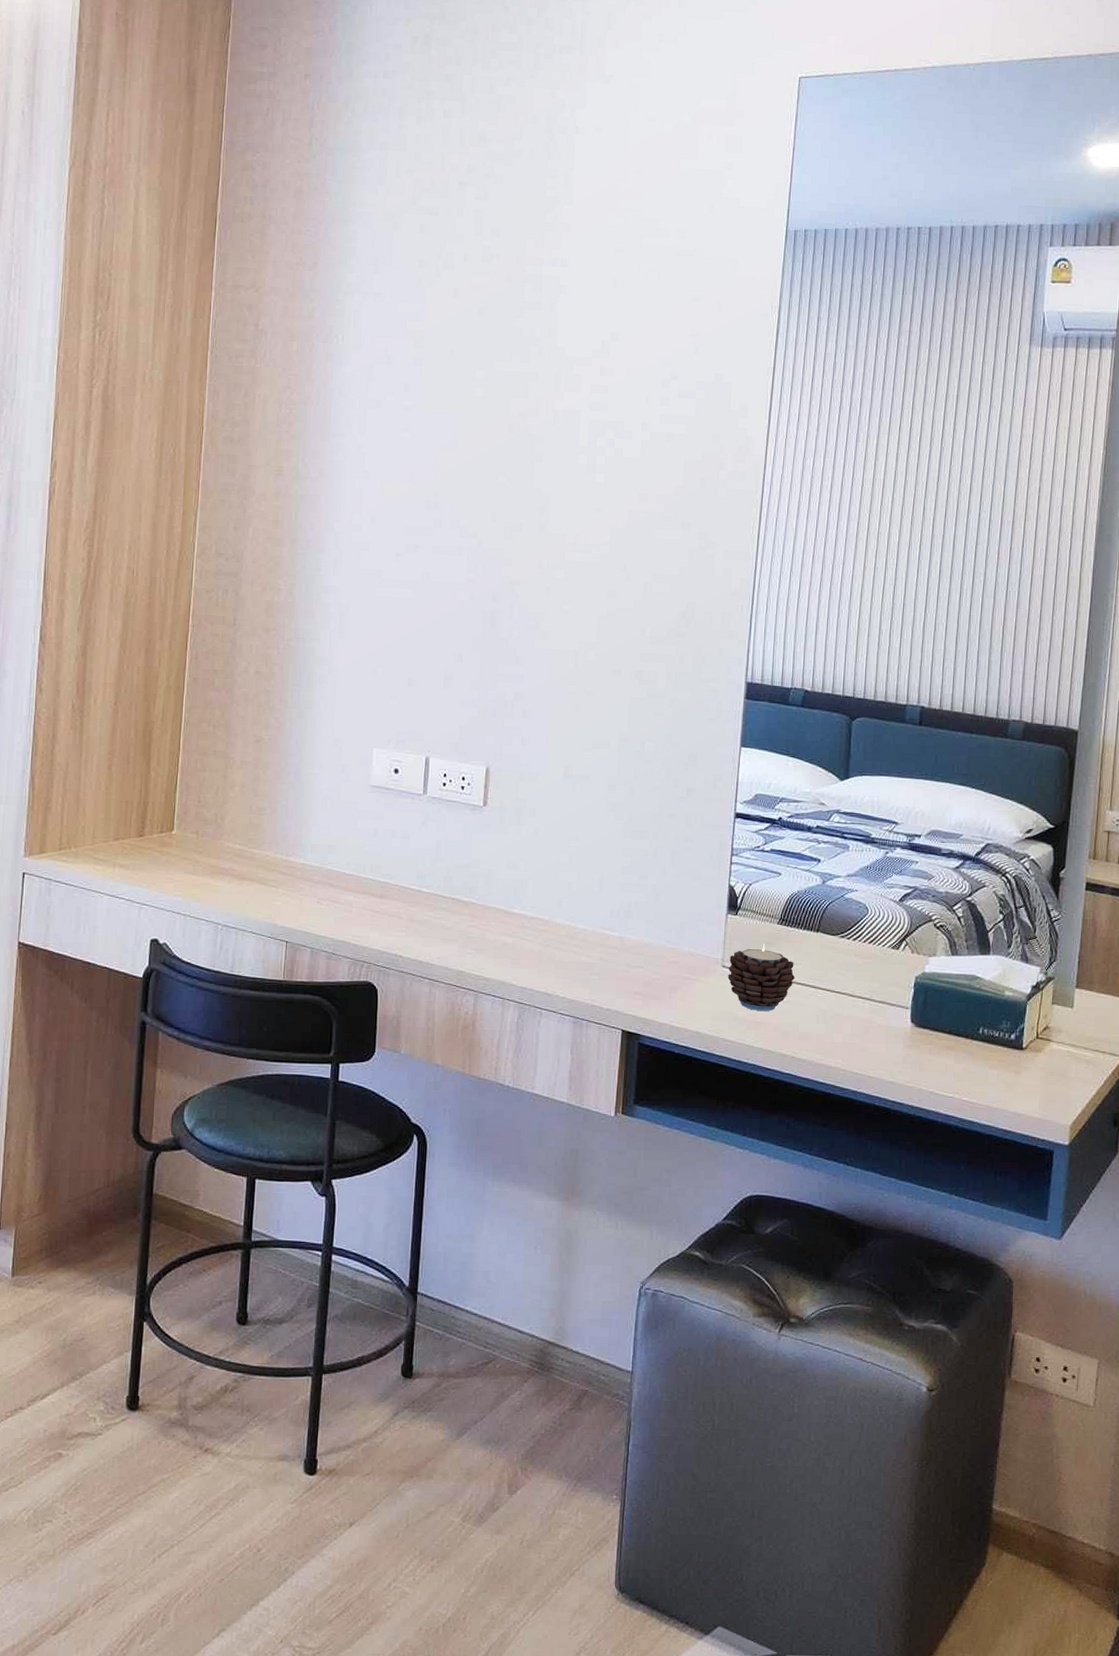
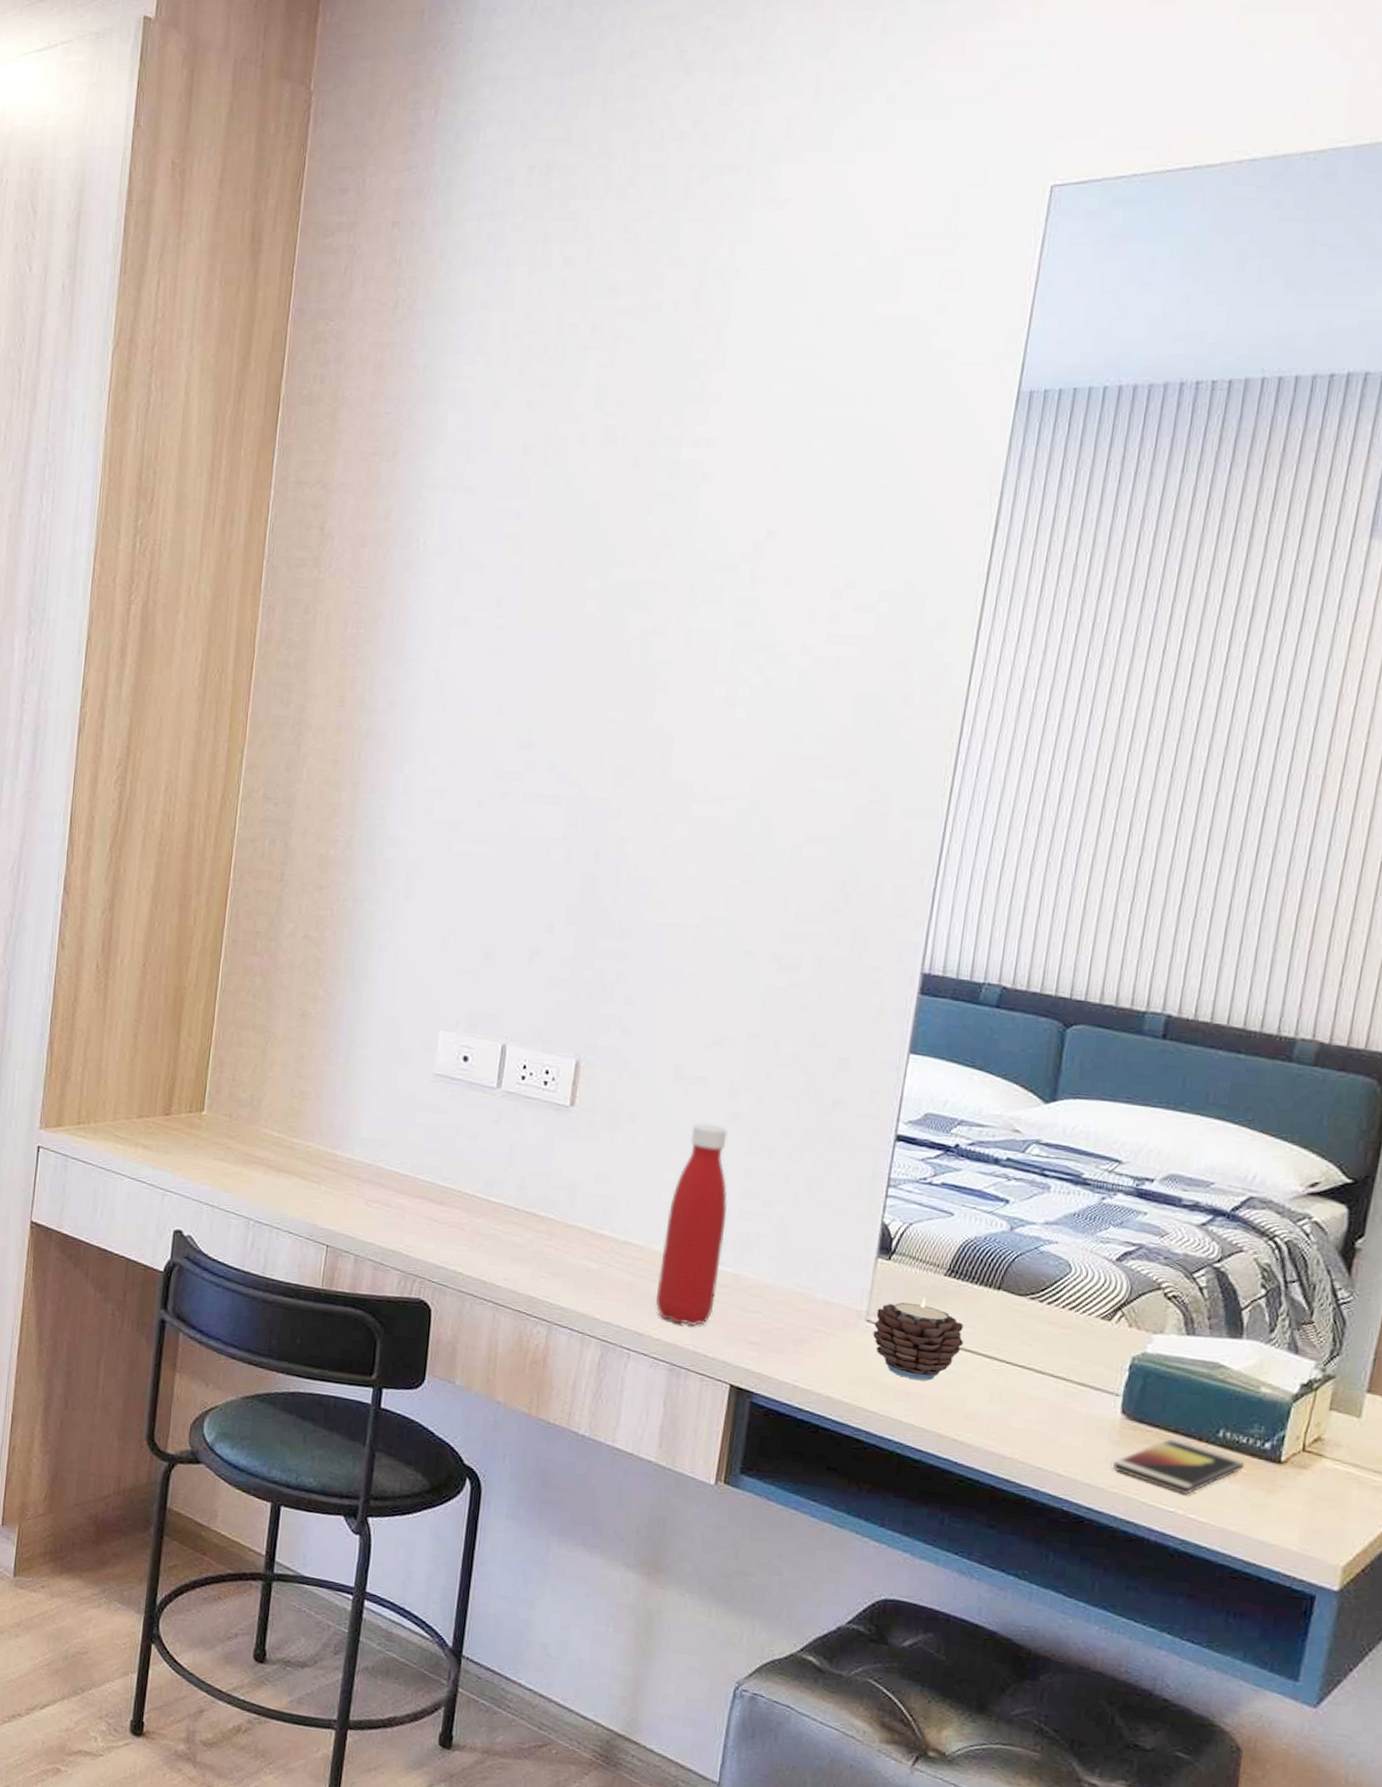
bottle: none [560,814,611,983] -> present [656,1123,728,1326]
smartphone: none [908,1038,999,1083] -> present [1113,1438,1245,1495]

